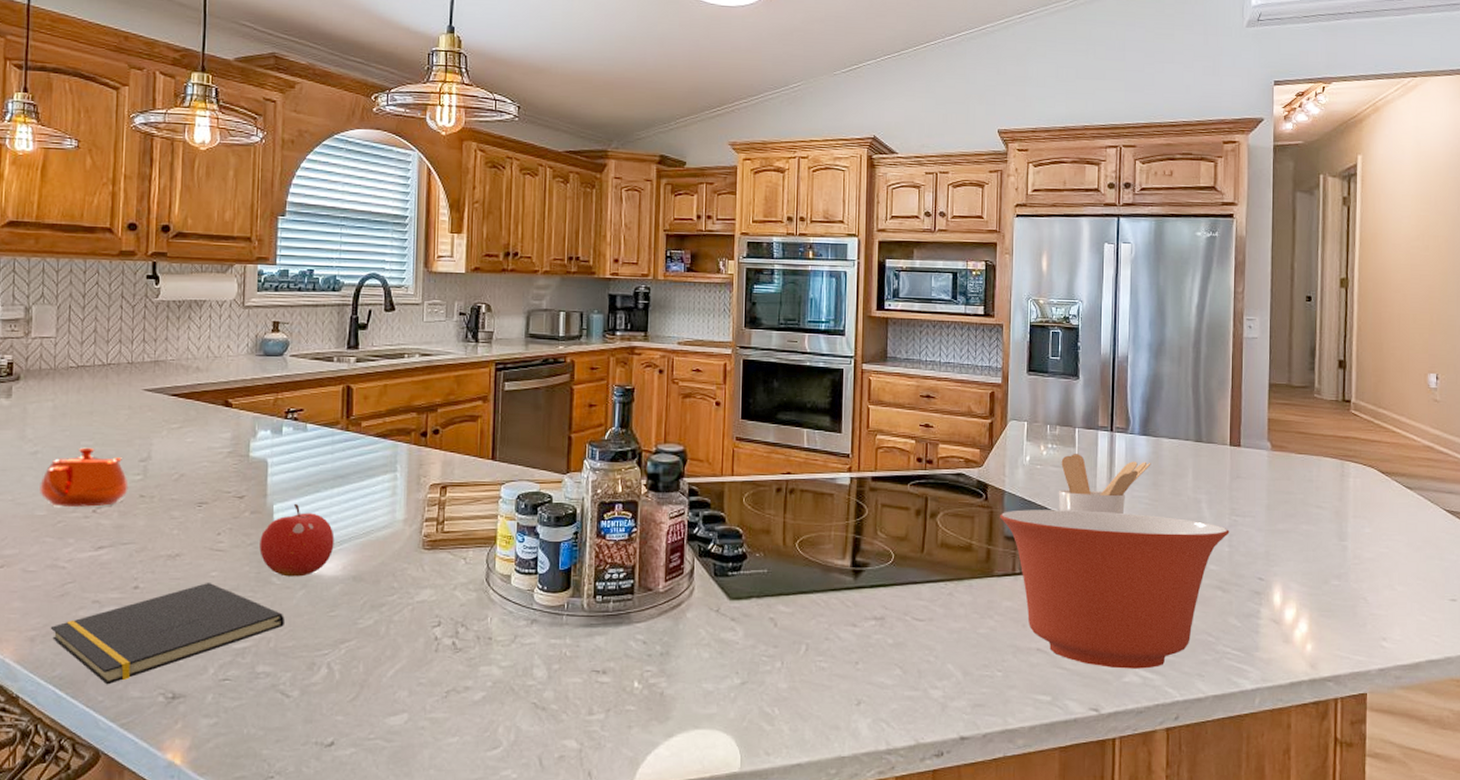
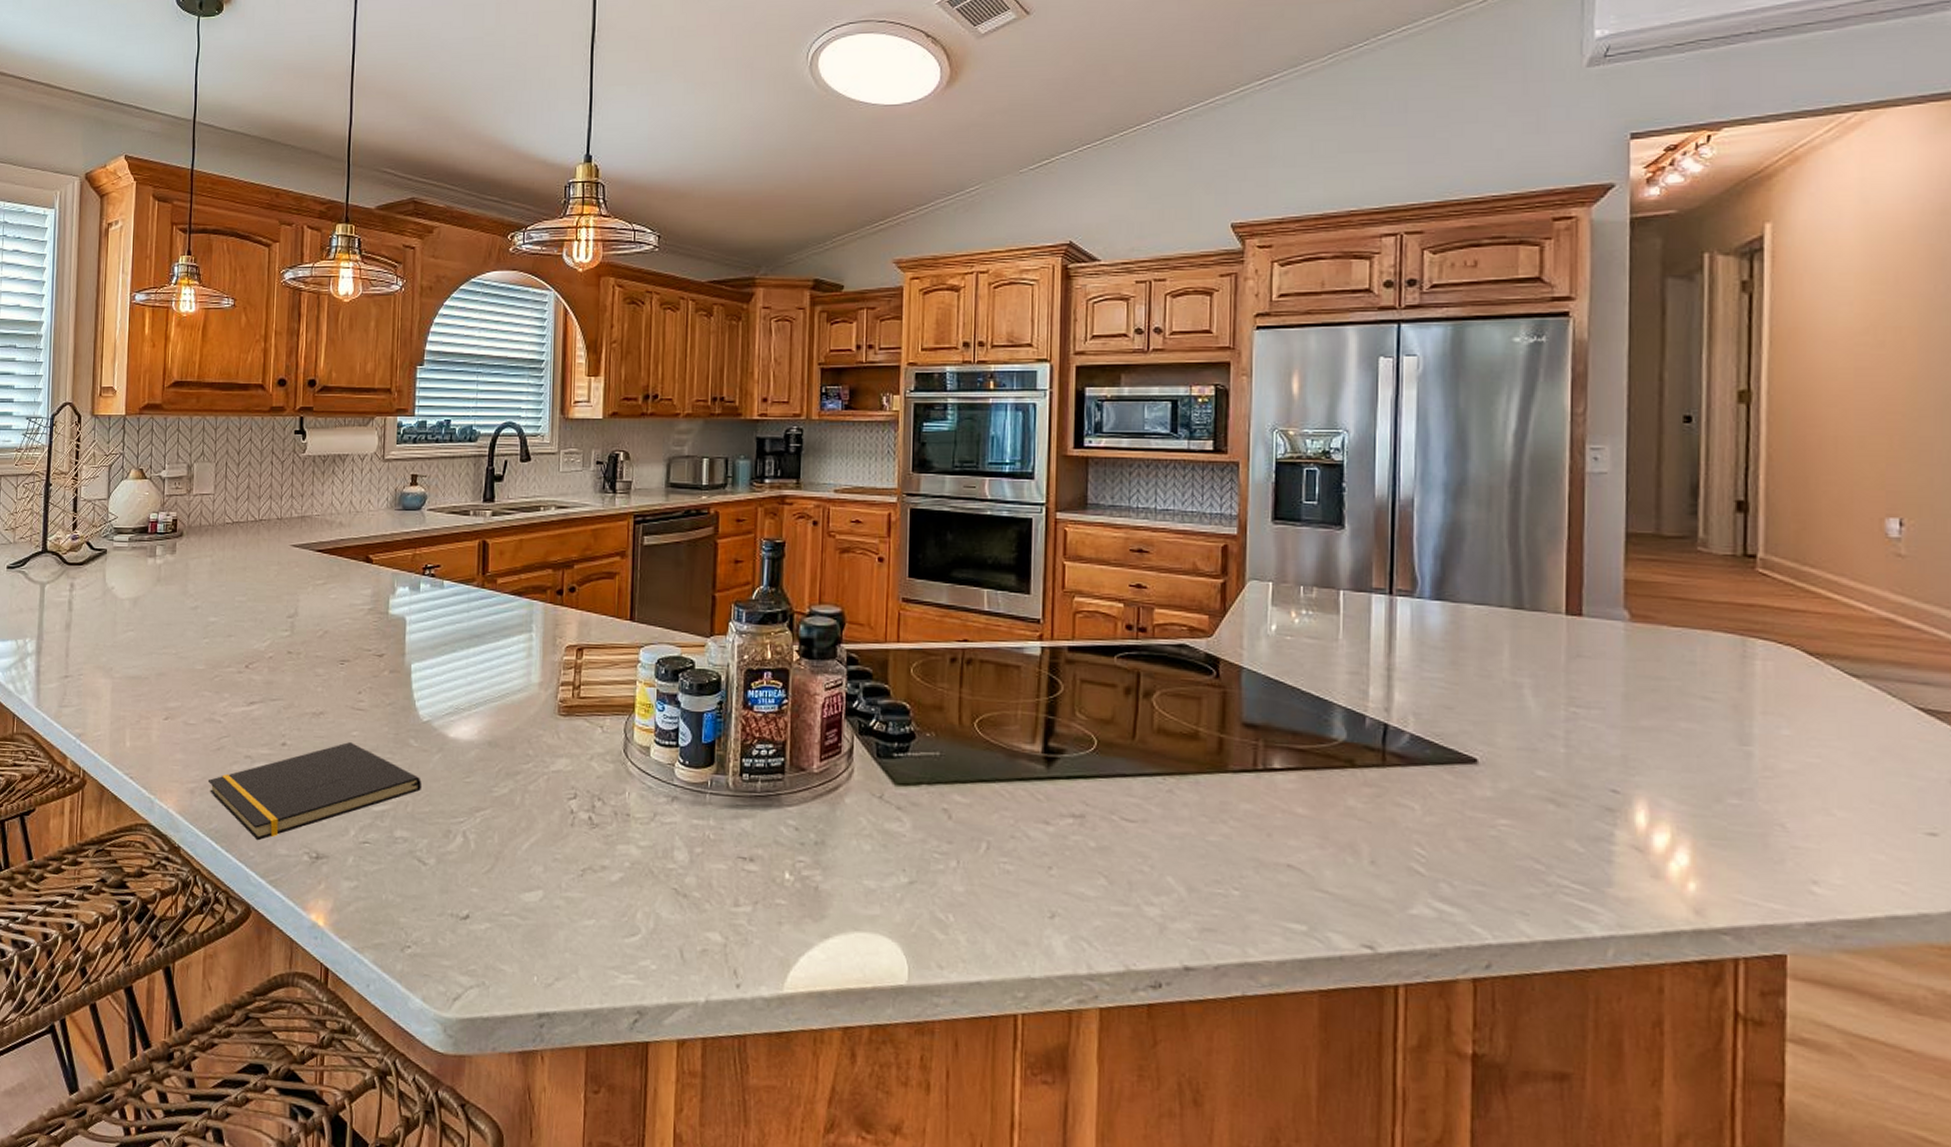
teapot: present [40,447,129,507] -> none [199,603,278,662]
fruit: present [259,504,335,577] -> none [398,664,470,740]
mixing bowl: present [1000,510,1230,669] -> none [1236,691,1566,900]
utensil holder: present [1058,454,1151,515] -> none [1315,622,1448,701]

